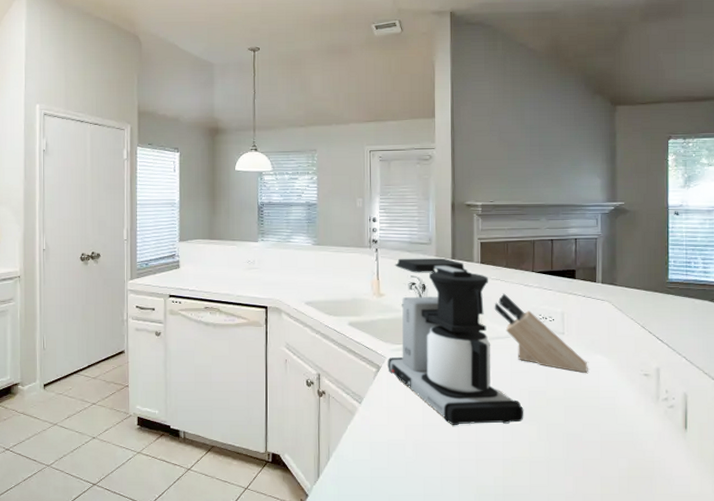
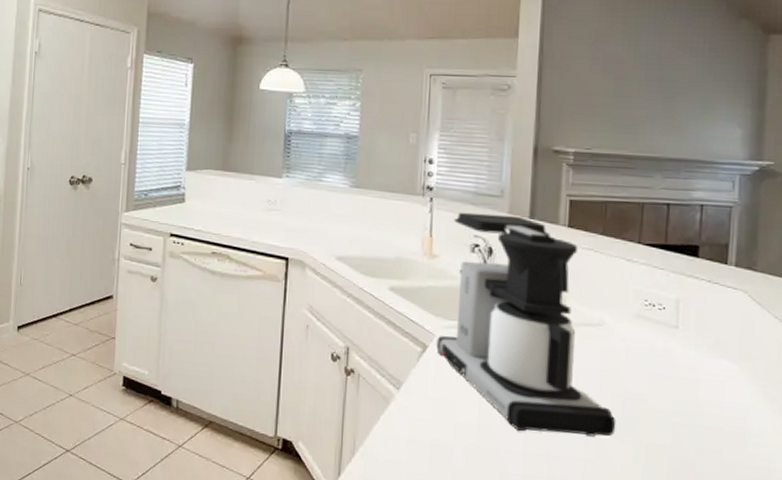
knife block: present [494,293,588,373] -> none [583,268,709,382]

